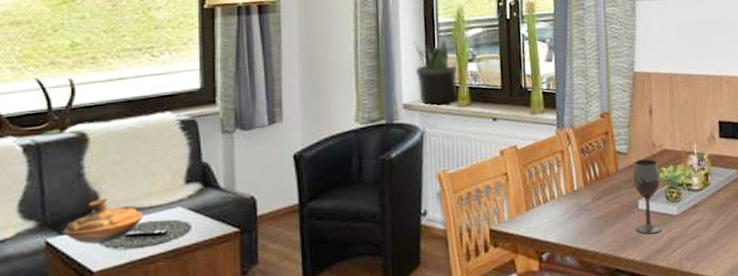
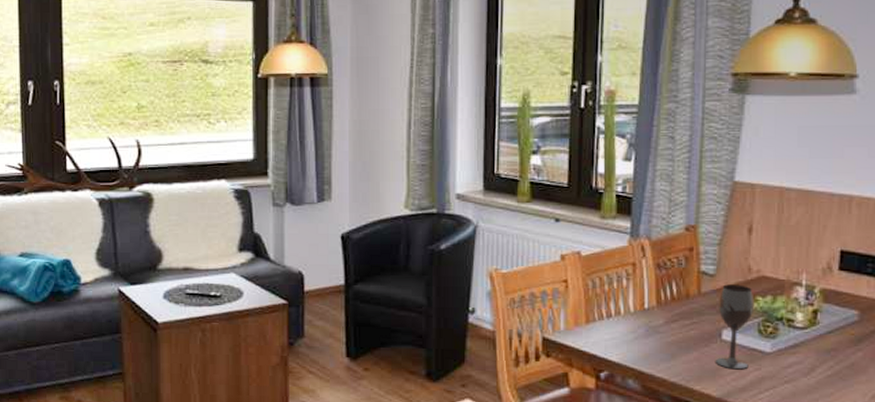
decorative bowl: present [60,198,144,244] -> none [130,257,201,297]
planter: present [414,36,458,105] -> none [472,123,519,199]

